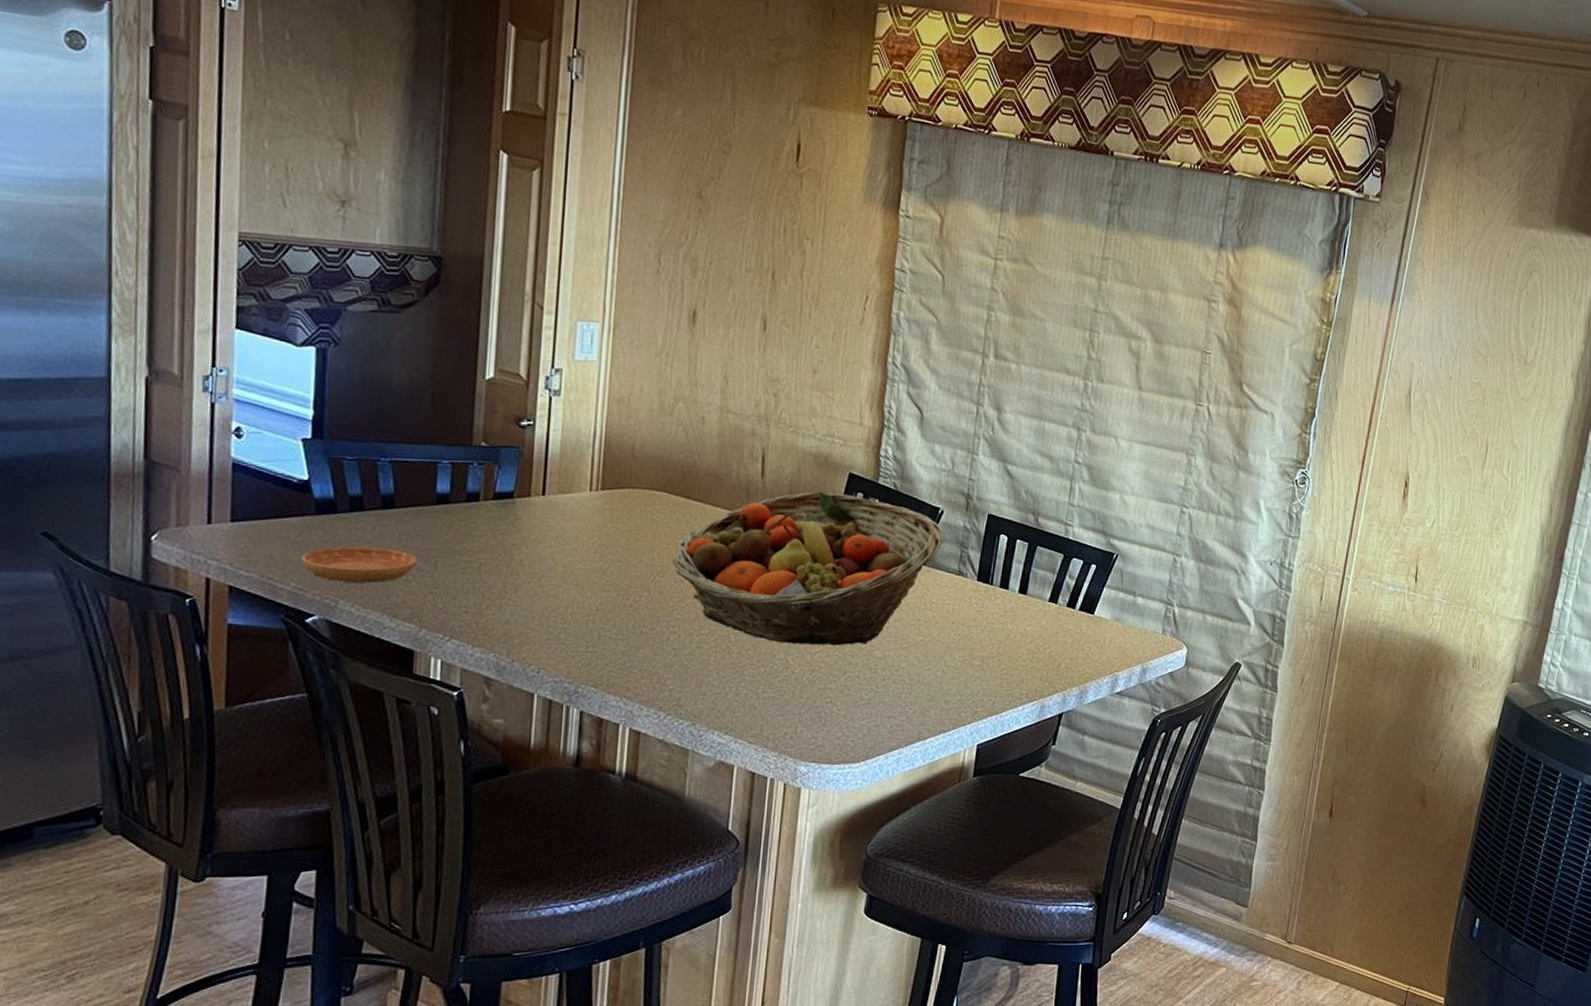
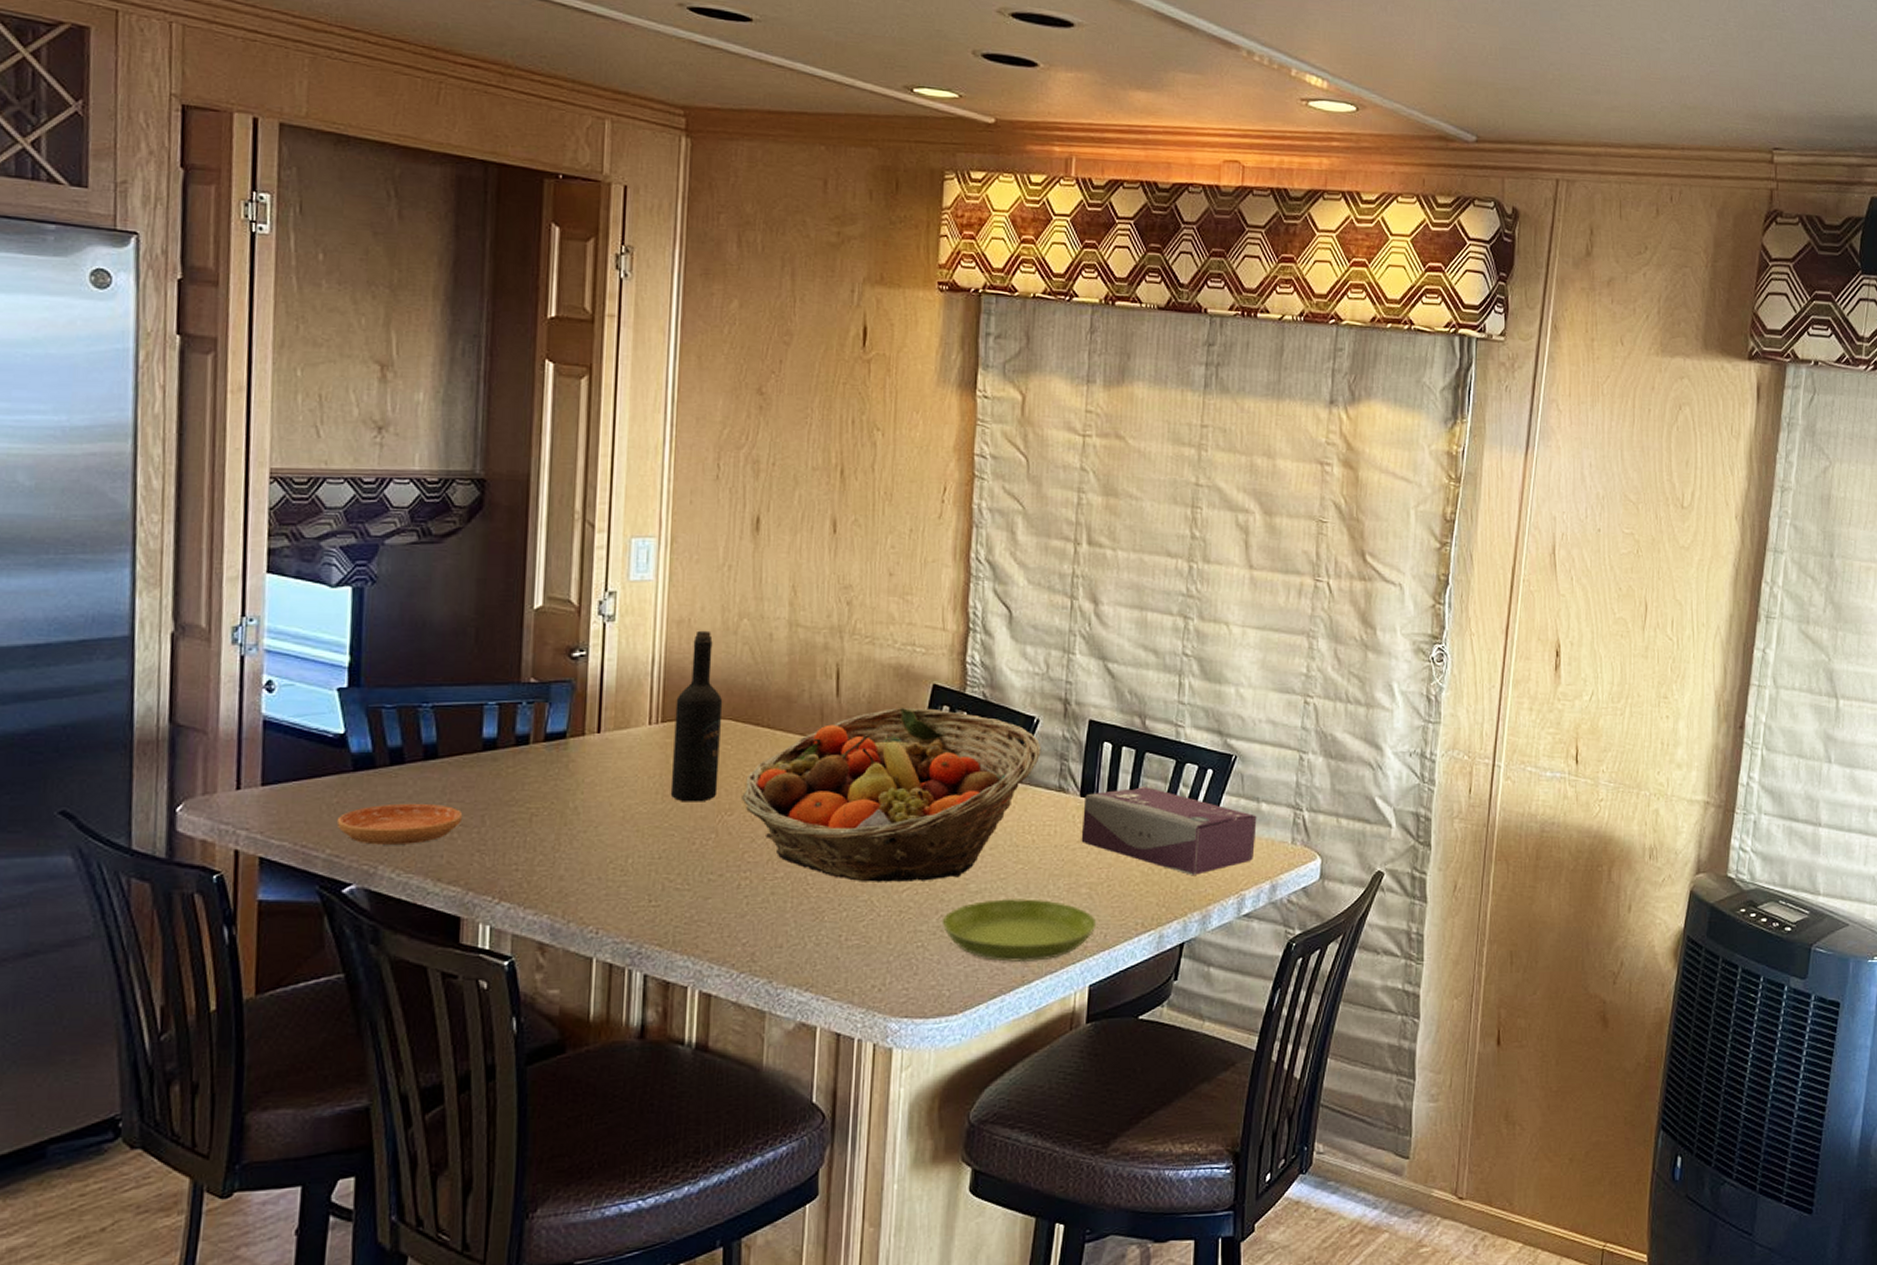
wine bottle: none [607,410,658,563] -> present [670,630,723,802]
saucer: none [849,665,987,722] -> present [942,897,1097,963]
tissue box: none [976,575,1133,656] -> present [1081,785,1257,875]

